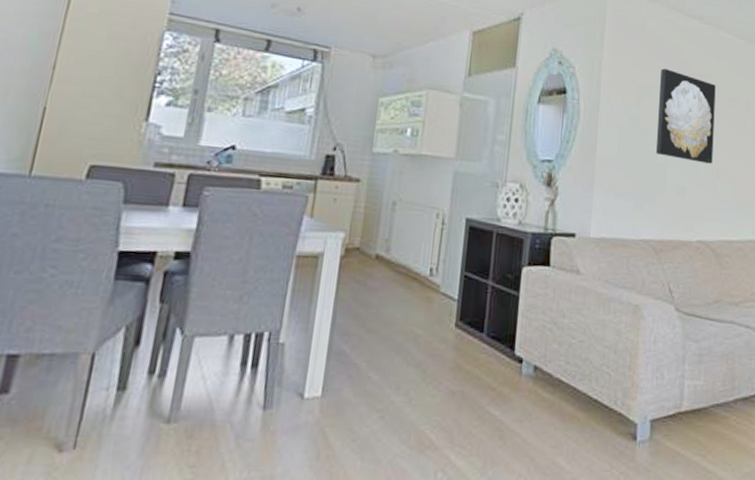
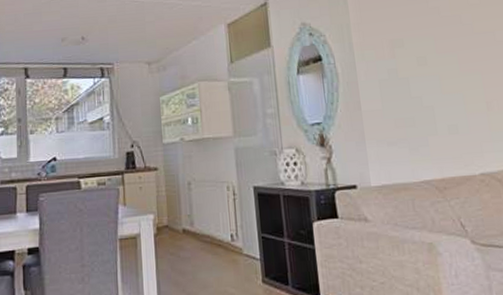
wall art: present [655,68,716,164] -> none [409,18,481,100]

